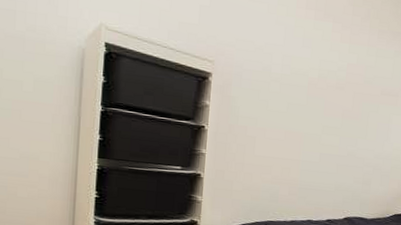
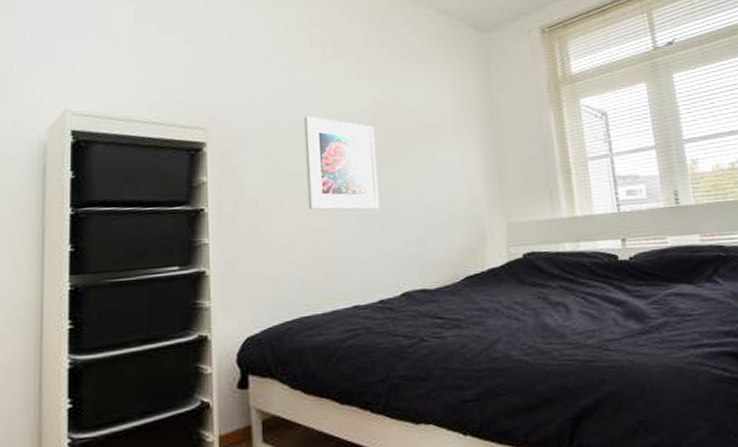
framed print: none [285,66,346,151] -> present [304,116,379,210]

